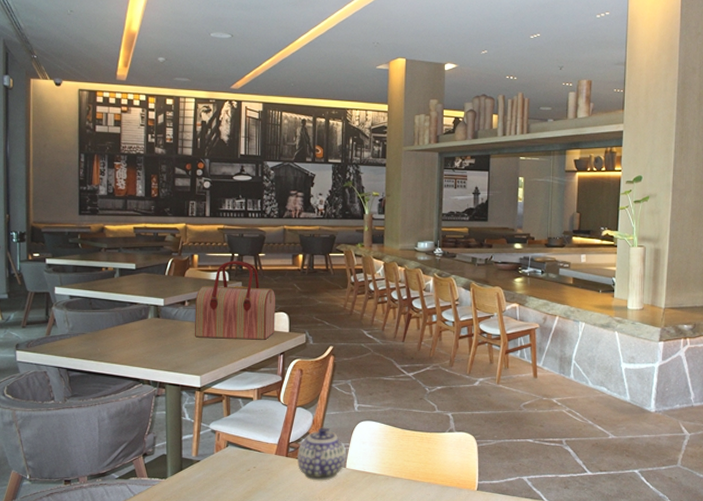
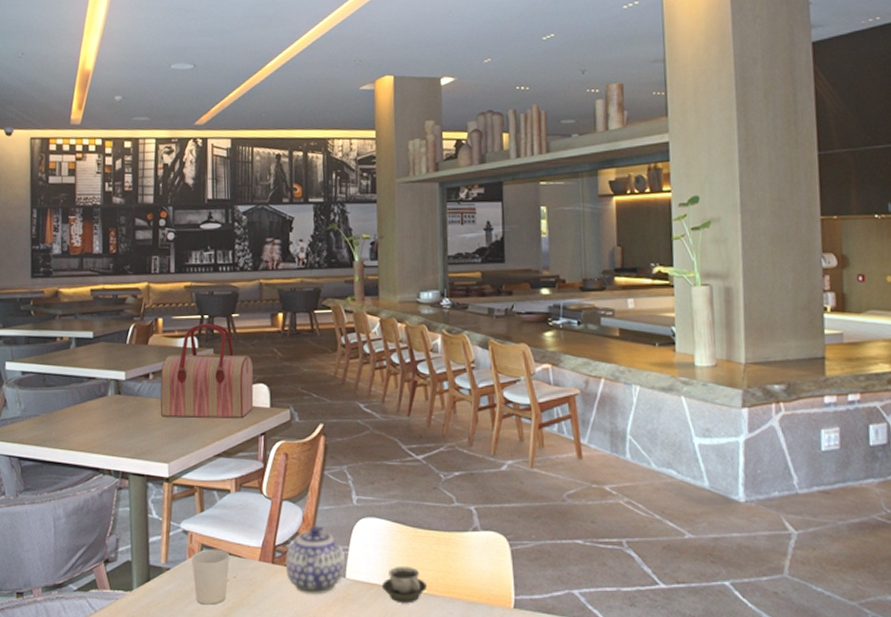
dixie cup: none [219,445,251,489] -> present [192,549,230,605]
cup: none [374,458,410,487] -> present [381,566,427,604]

